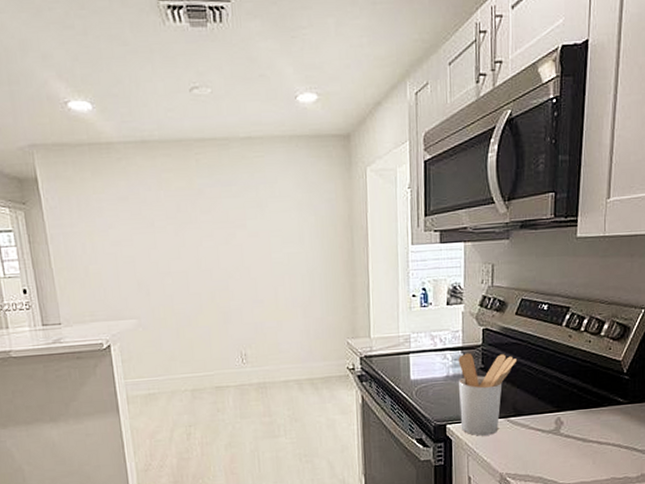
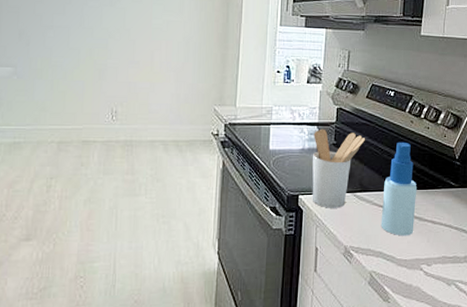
spray bottle: none [539,359,580,460] -> present [381,142,417,236]

